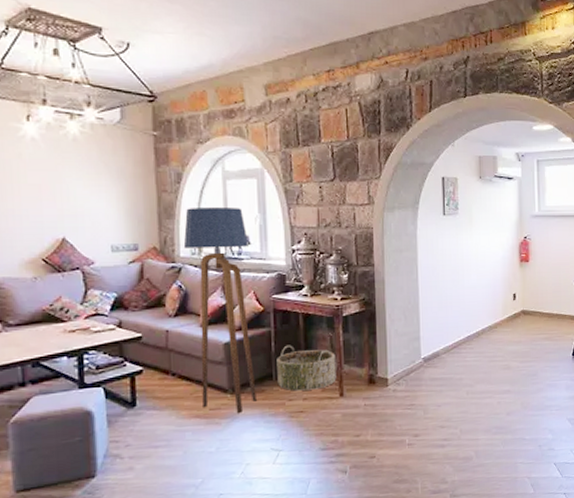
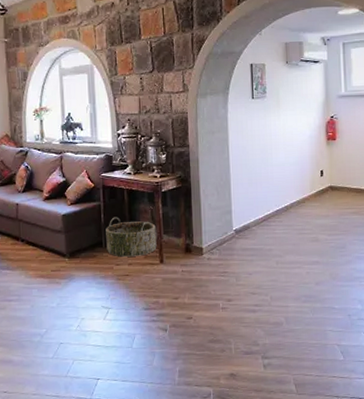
floor lamp: present [183,206,256,414] -> none [29,99,89,275]

